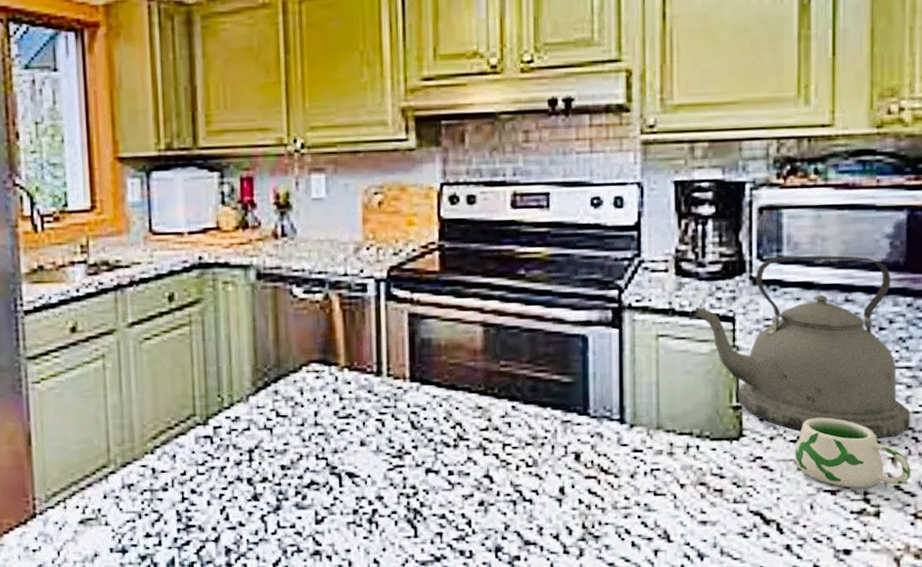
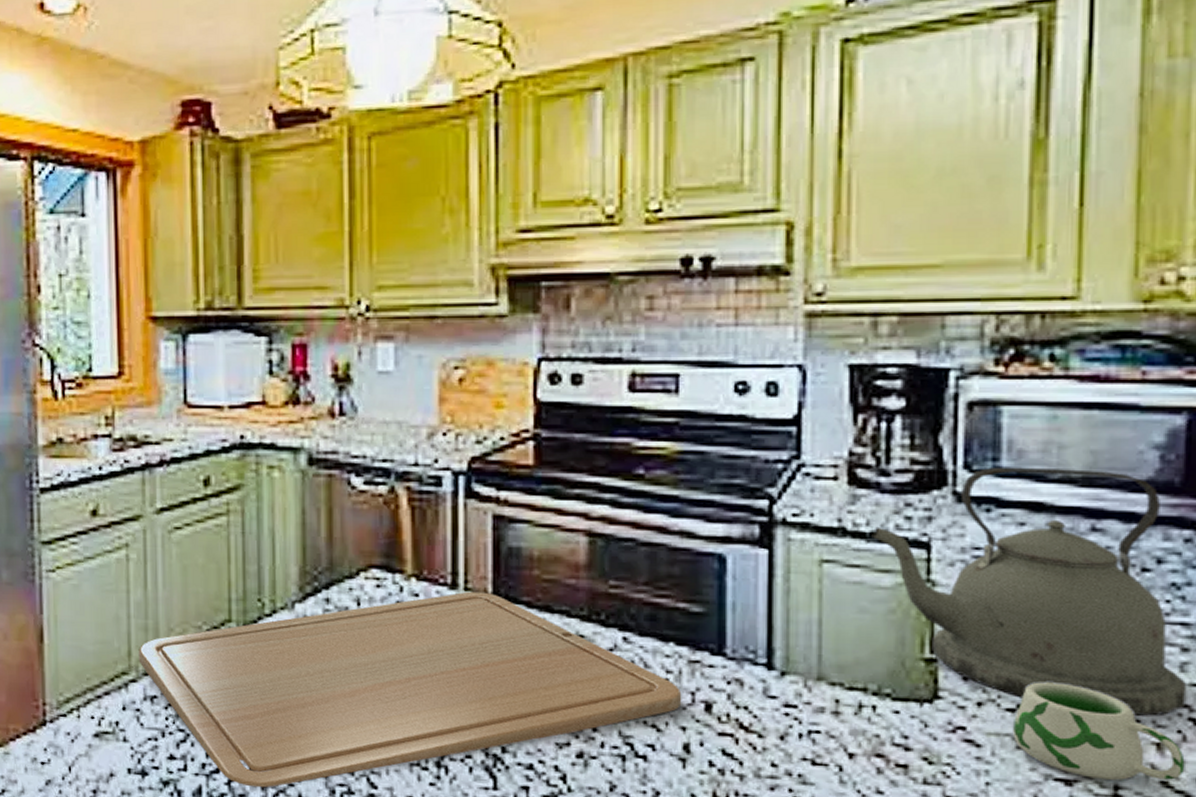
chopping board: none [116,377,558,554] -> present [138,591,682,788]

